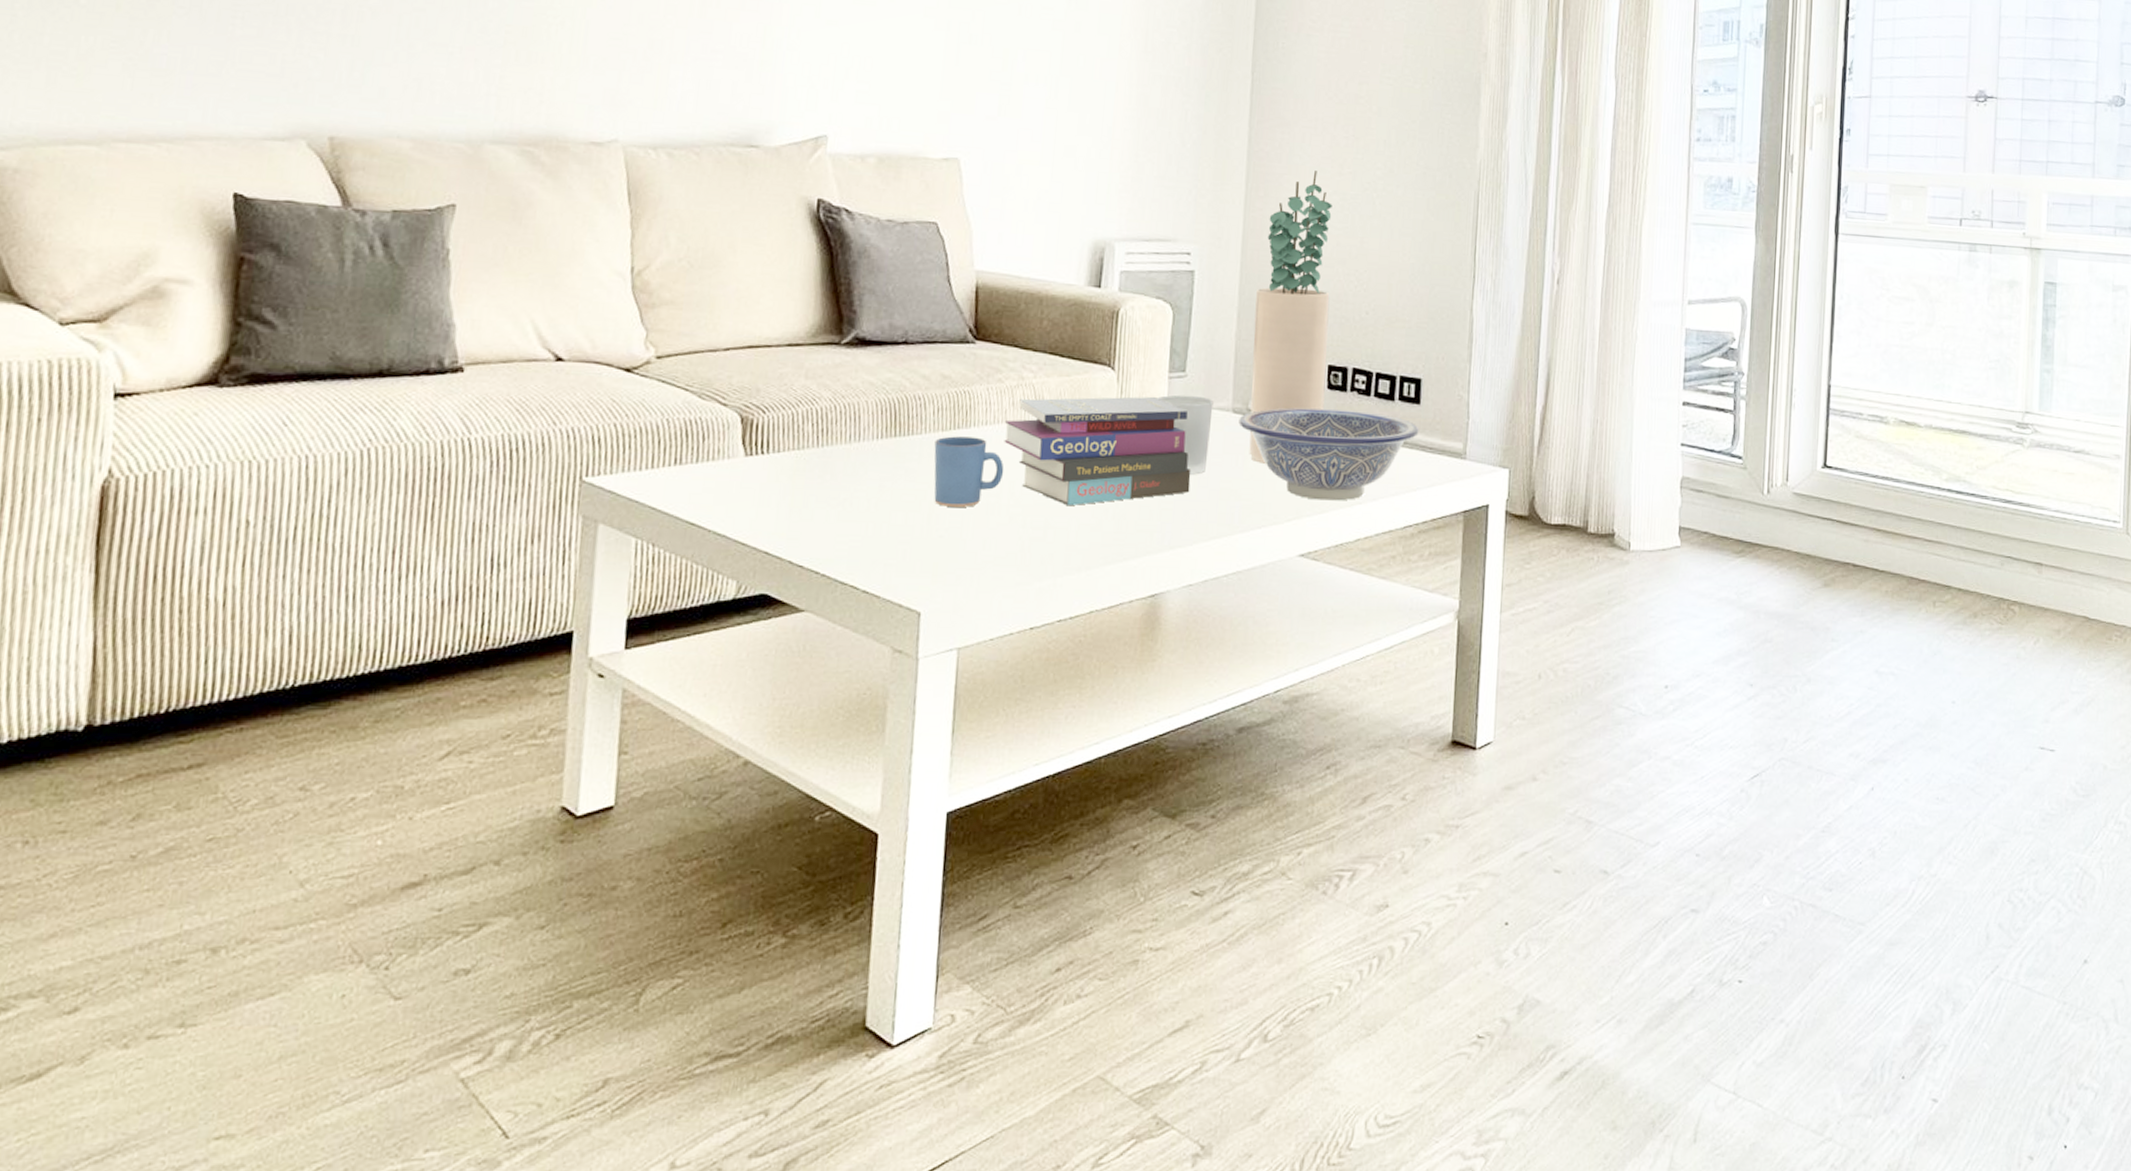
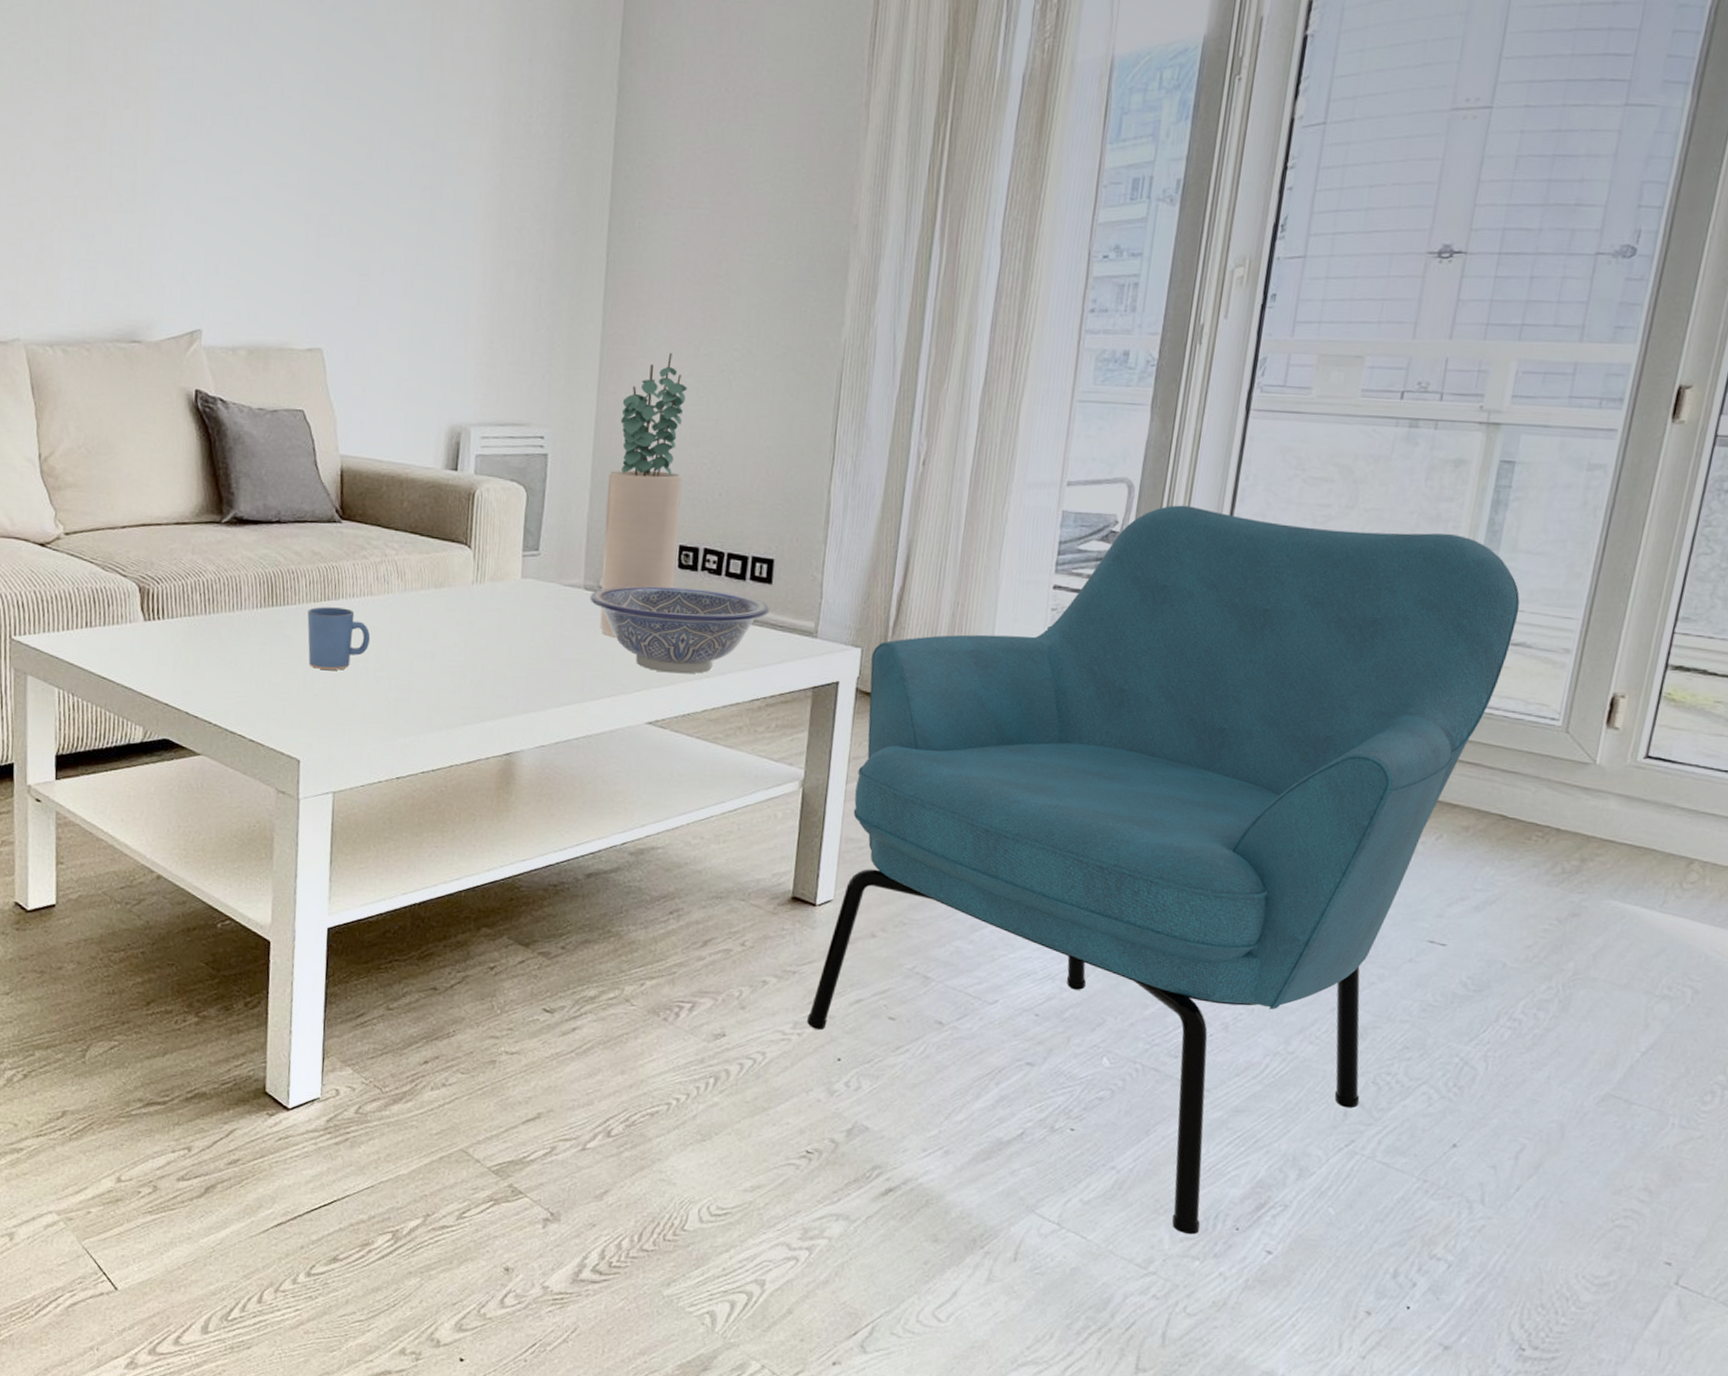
books: present [1004,396,1191,505] -> none [369,573,544,671]
candle holder: present [1157,394,1214,475] -> none [512,572,566,647]
armchair: none [1471,323,2076,1090] -> present [806,505,1520,1235]

